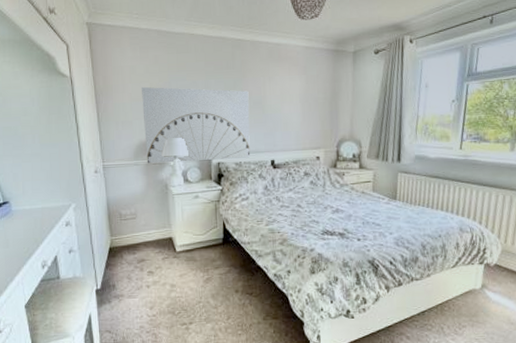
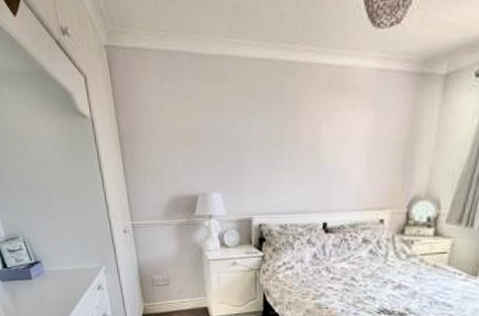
wall art: present [142,86,251,164] -> none [171,129,300,224]

